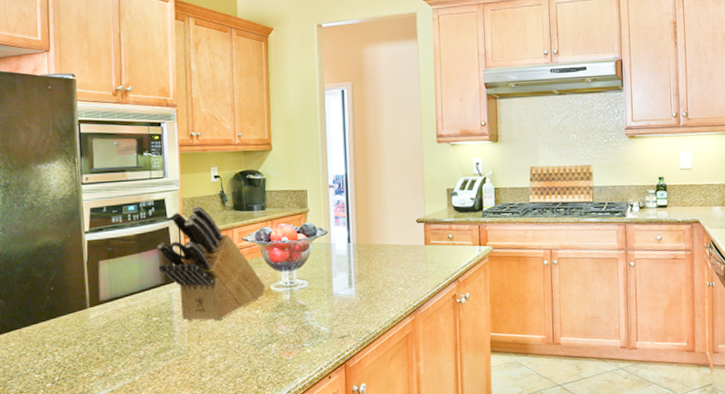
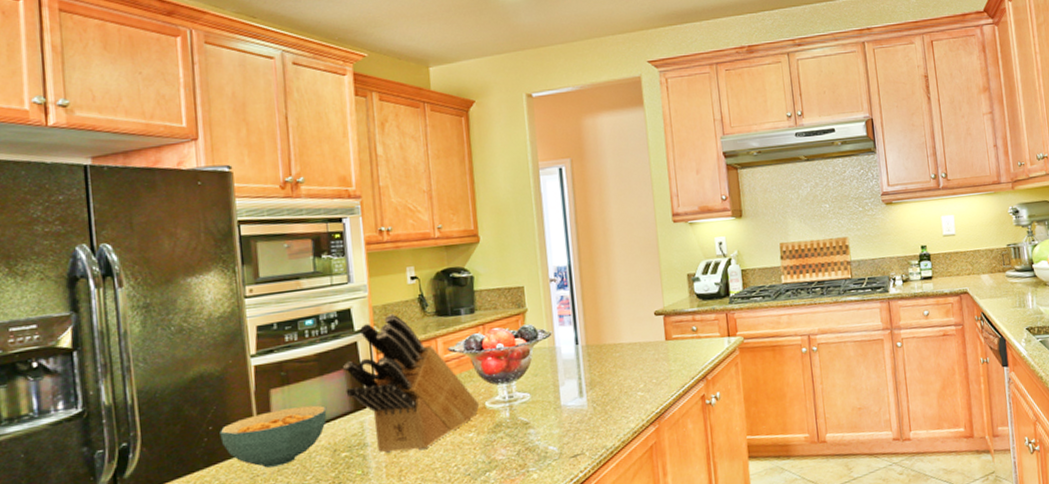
cereal bowl: none [59,276,143,325] -> present [220,405,327,468]

